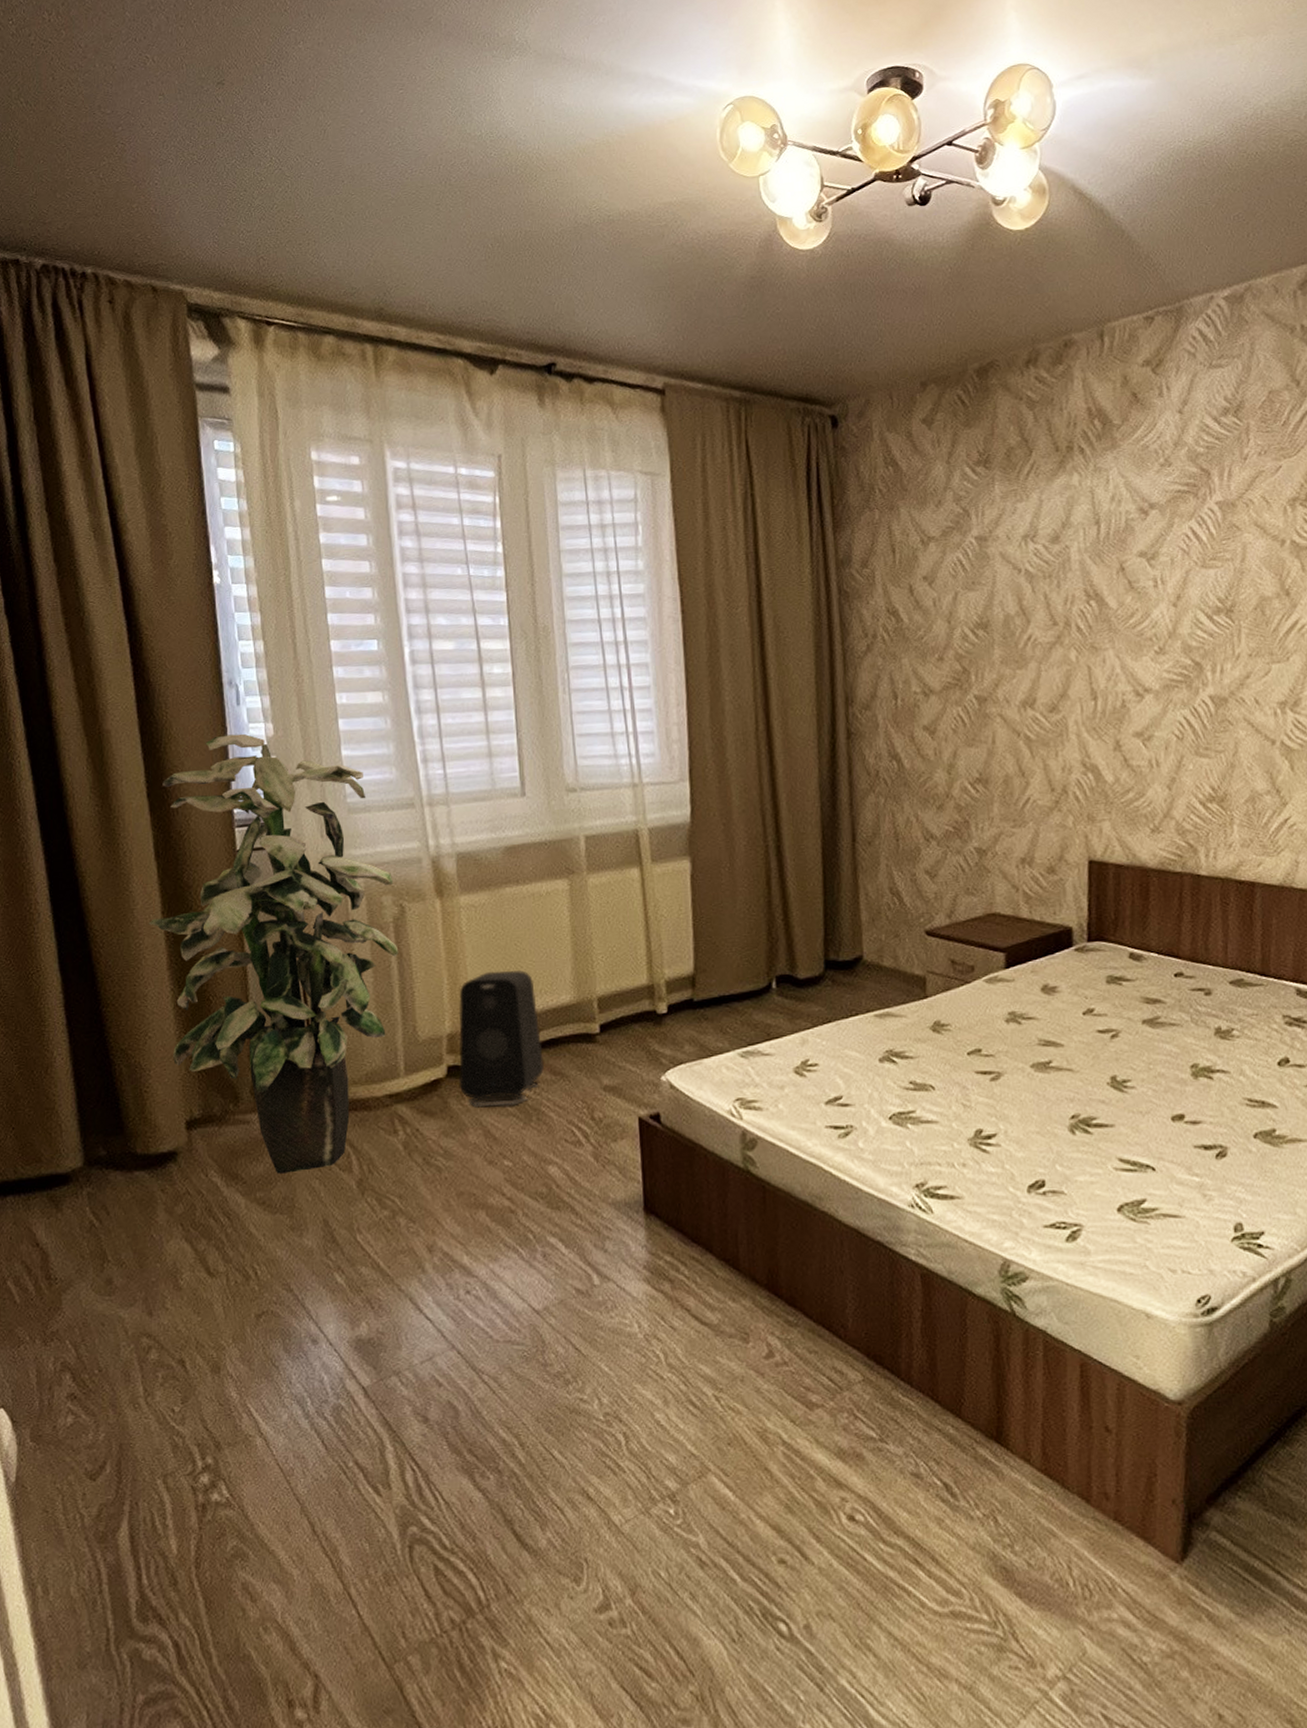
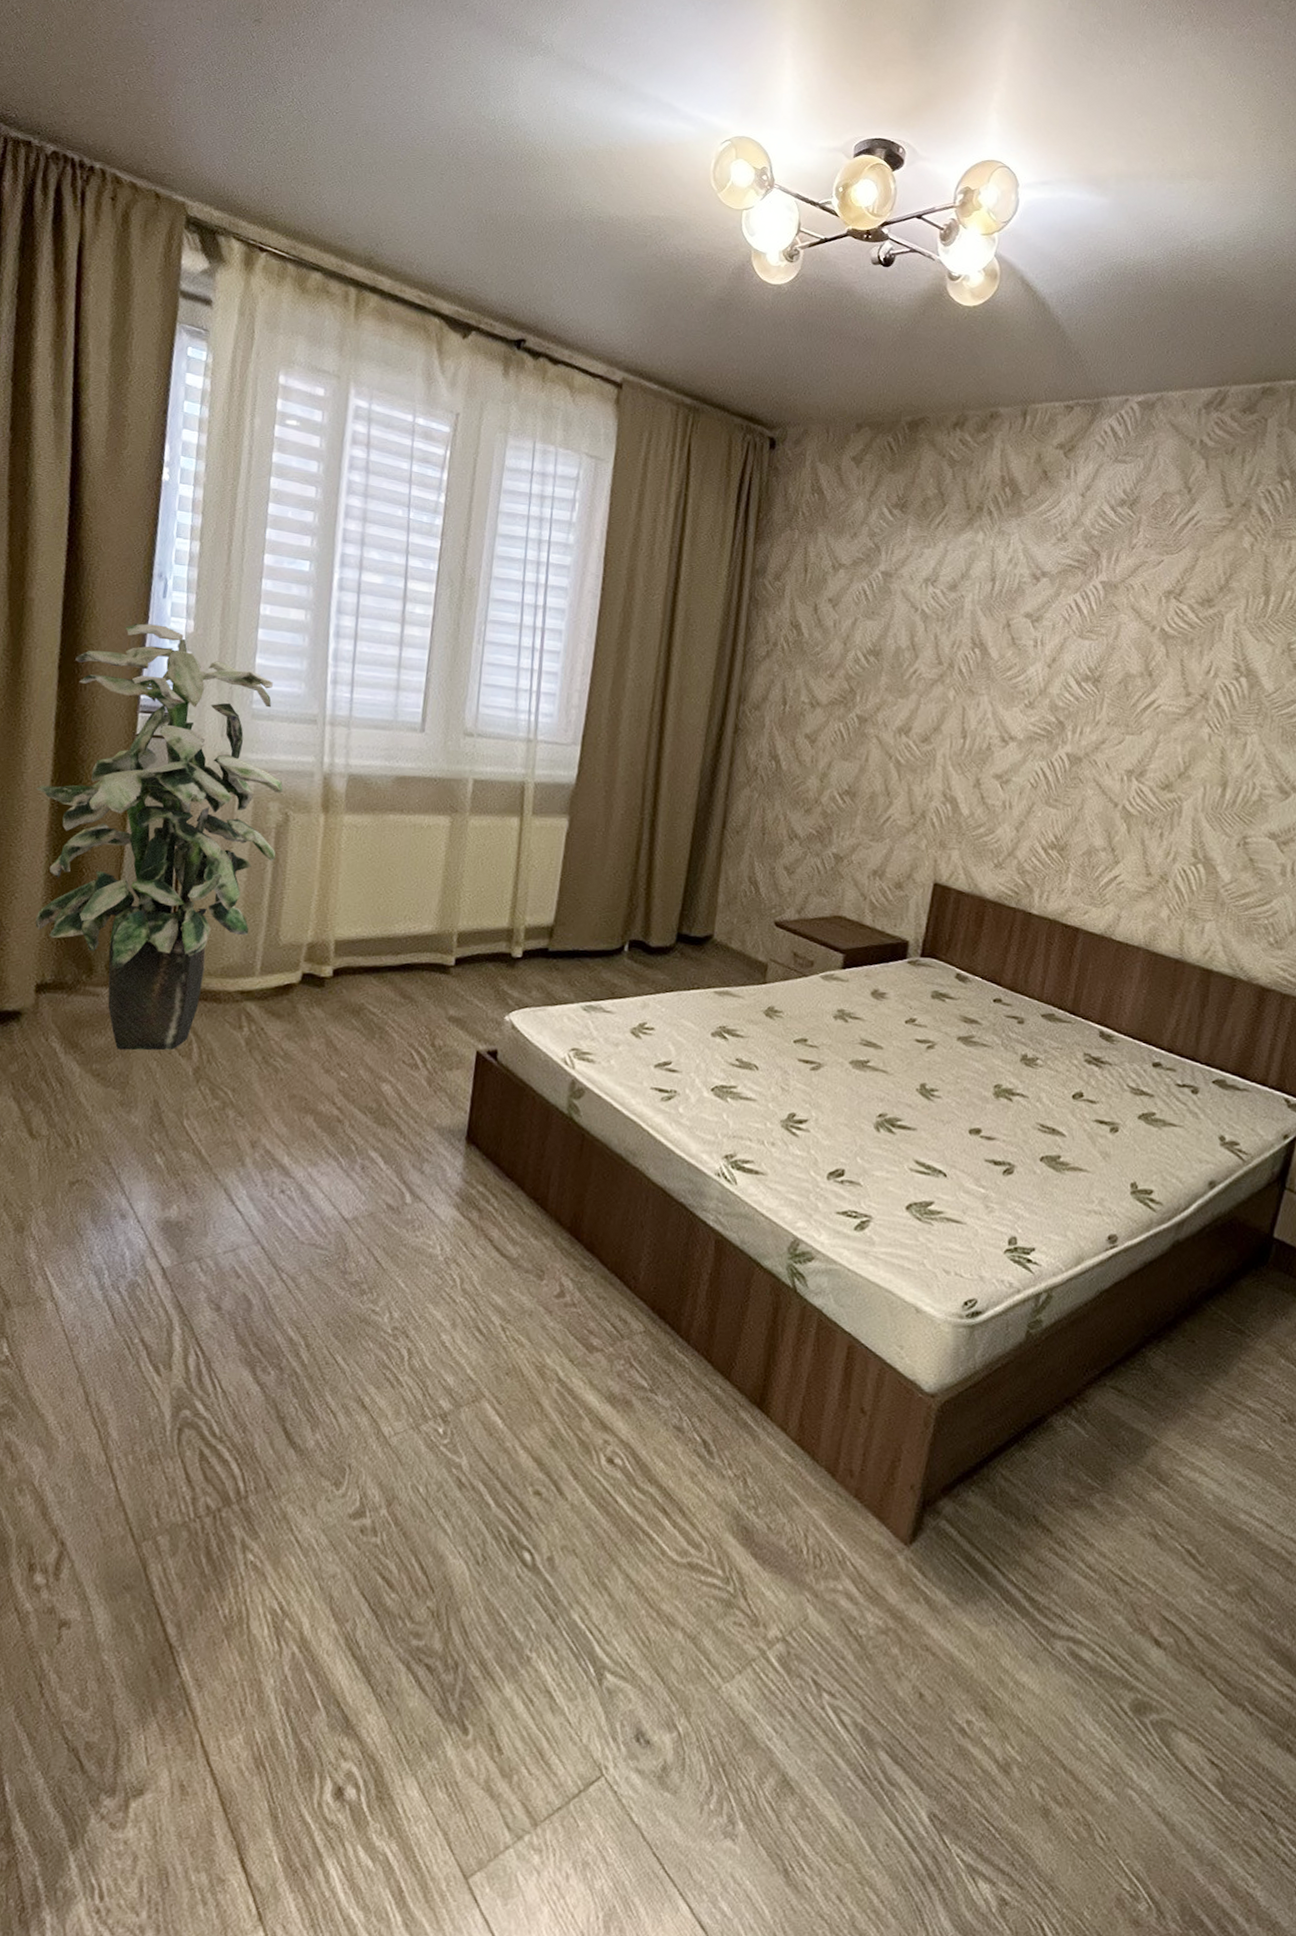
speaker: present [458,970,544,1108] -> none [311,890,401,1021]

